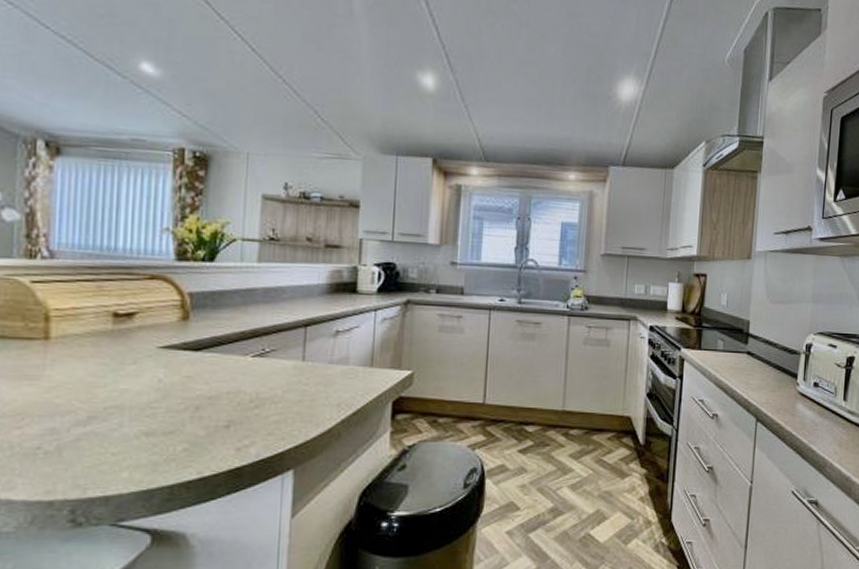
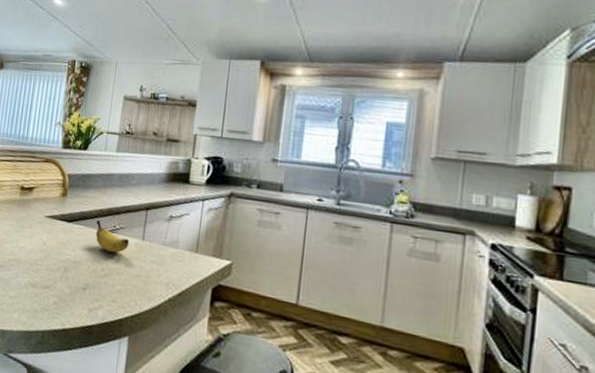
banana: none [236,344,286,379] -> present [95,220,130,253]

